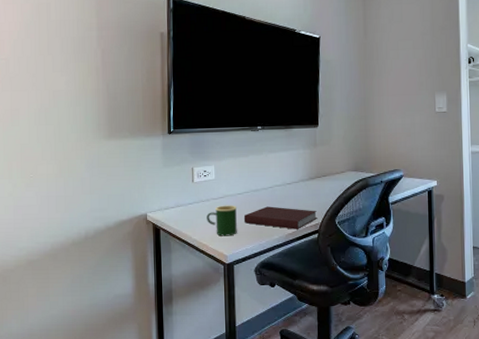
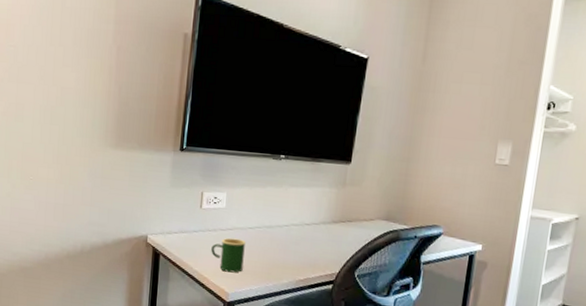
notebook: present [243,206,317,229] -> none [251,246,335,277]

